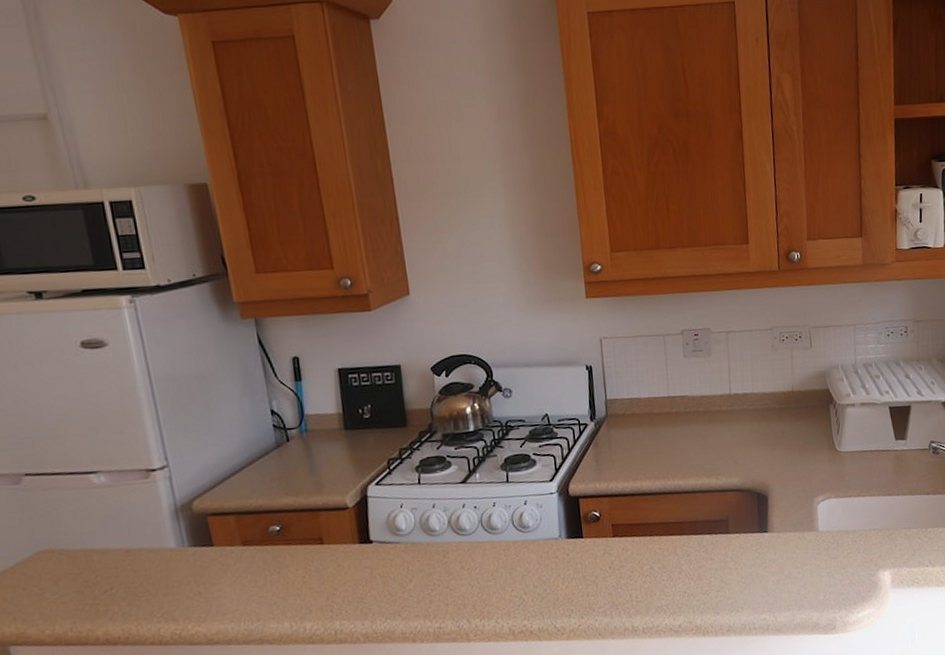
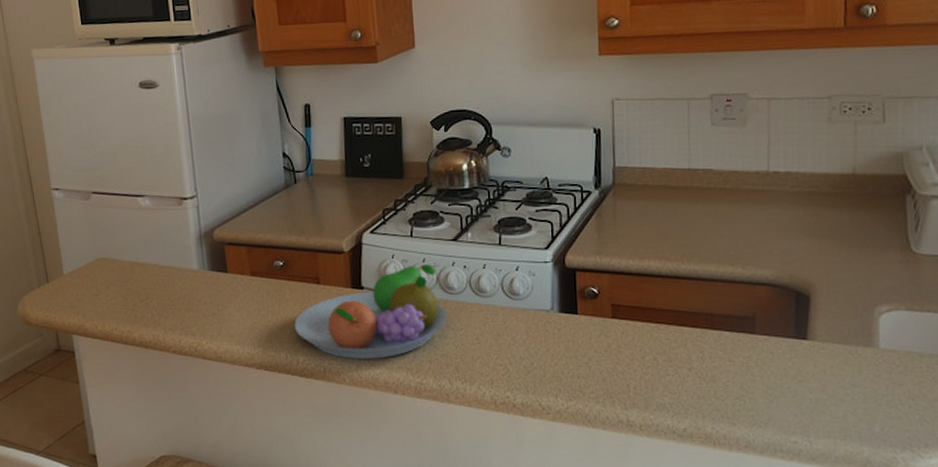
fruit bowl: none [297,509,462,617] -> present [294,264,448,359]

